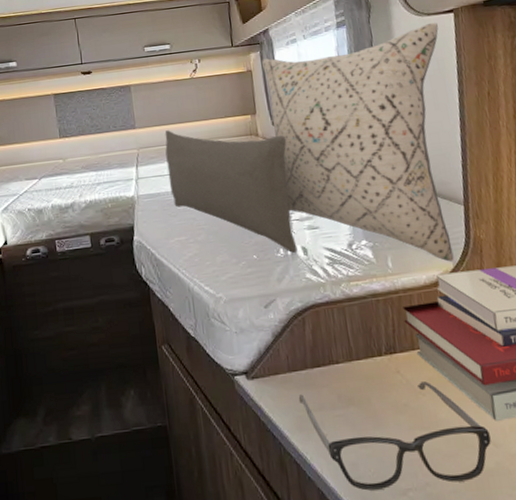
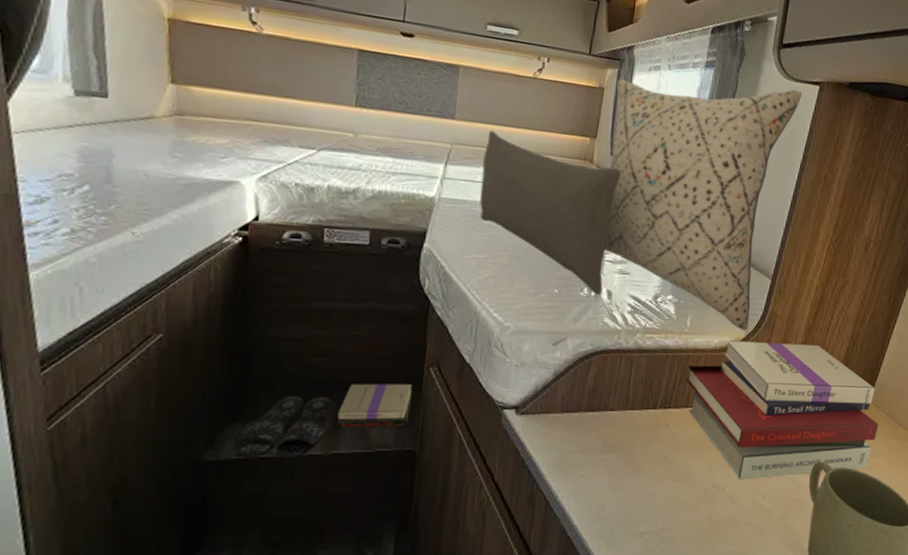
slippers: none [21,385,91,449] -> present [235,396,332,459]
books: none [93,364,154,413] -> present [333,383,413,429]
eyeglasses: present [298,381,491,491] -> none [564,436,732,531]

